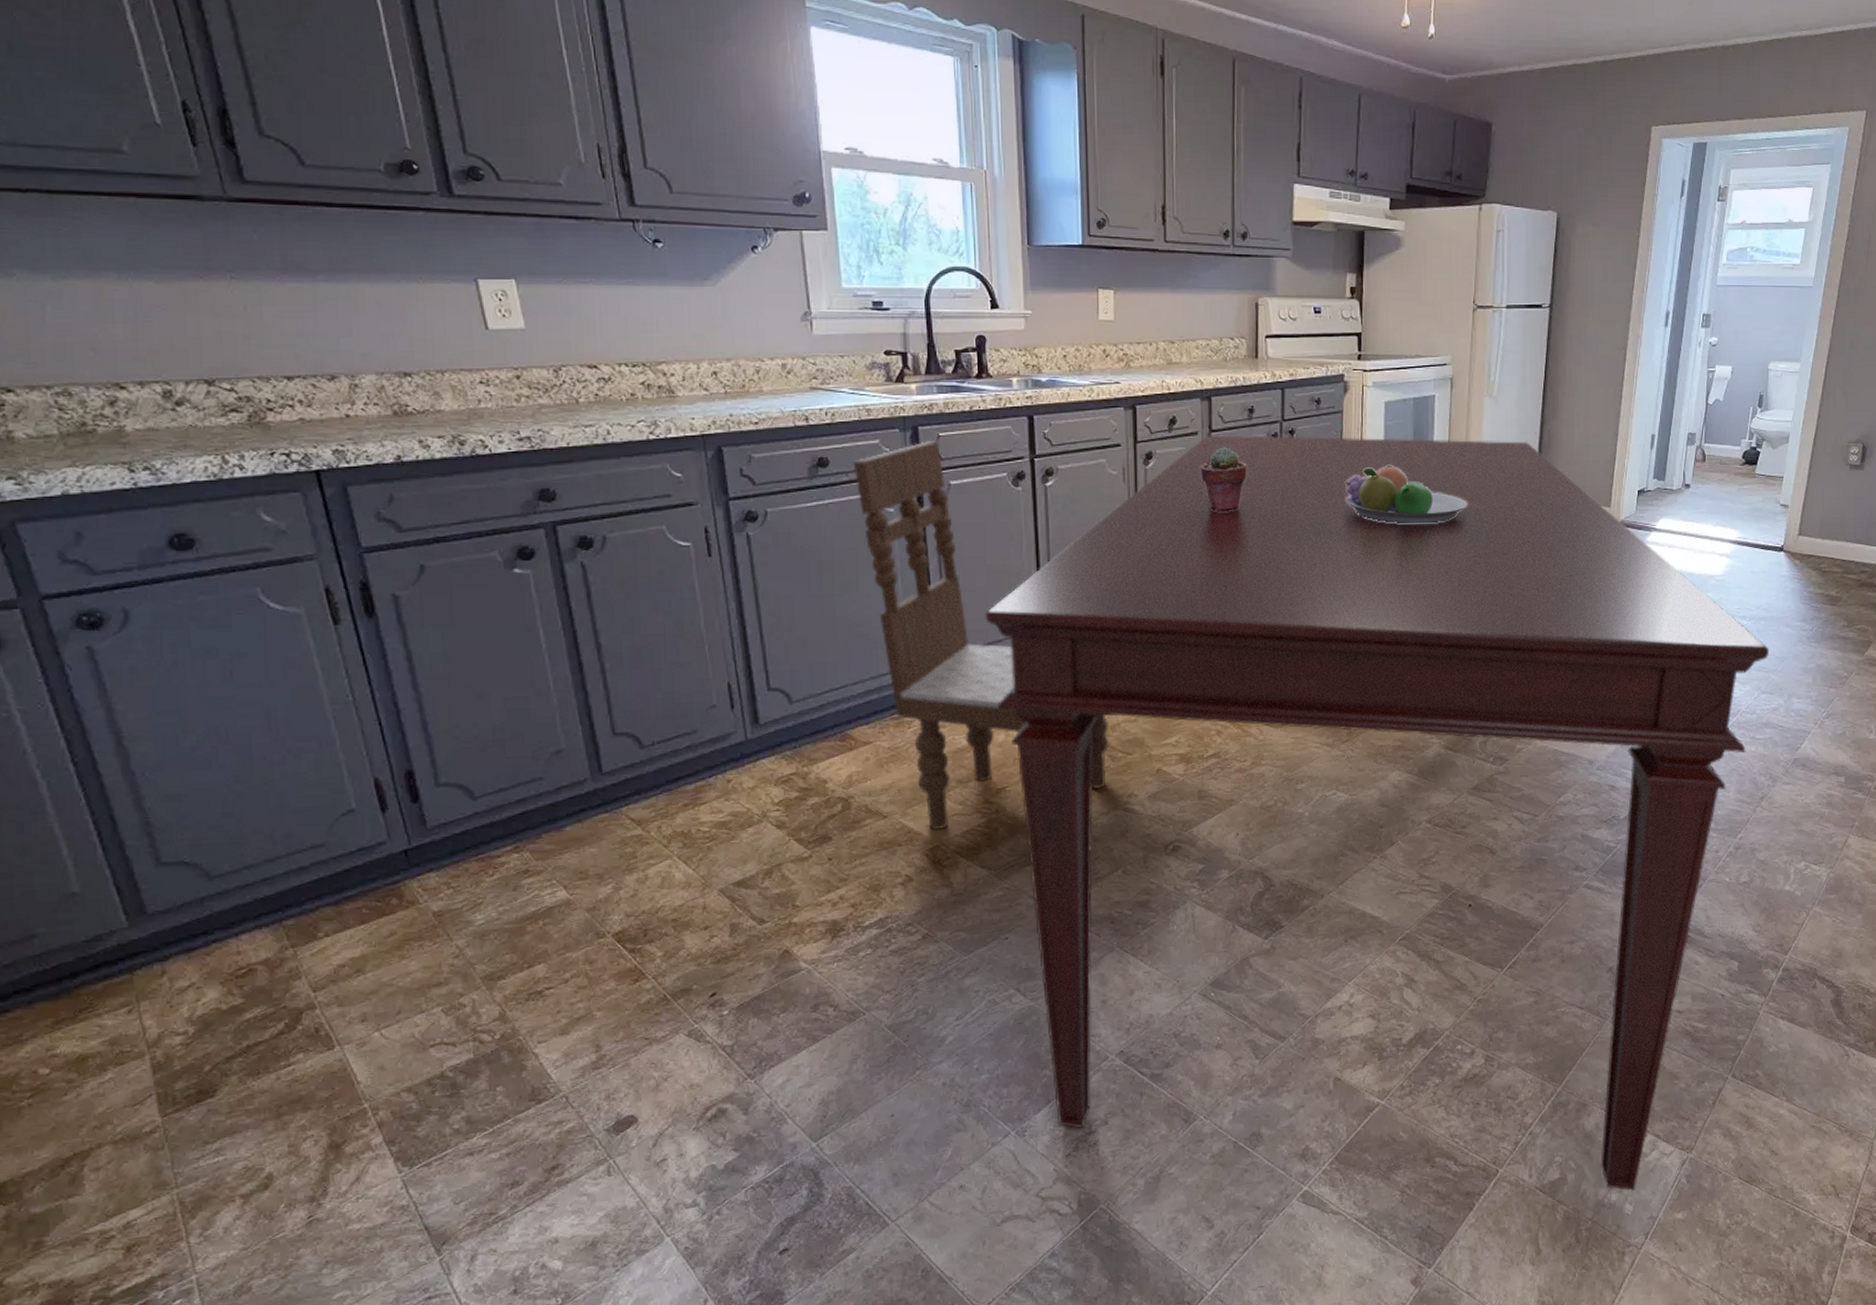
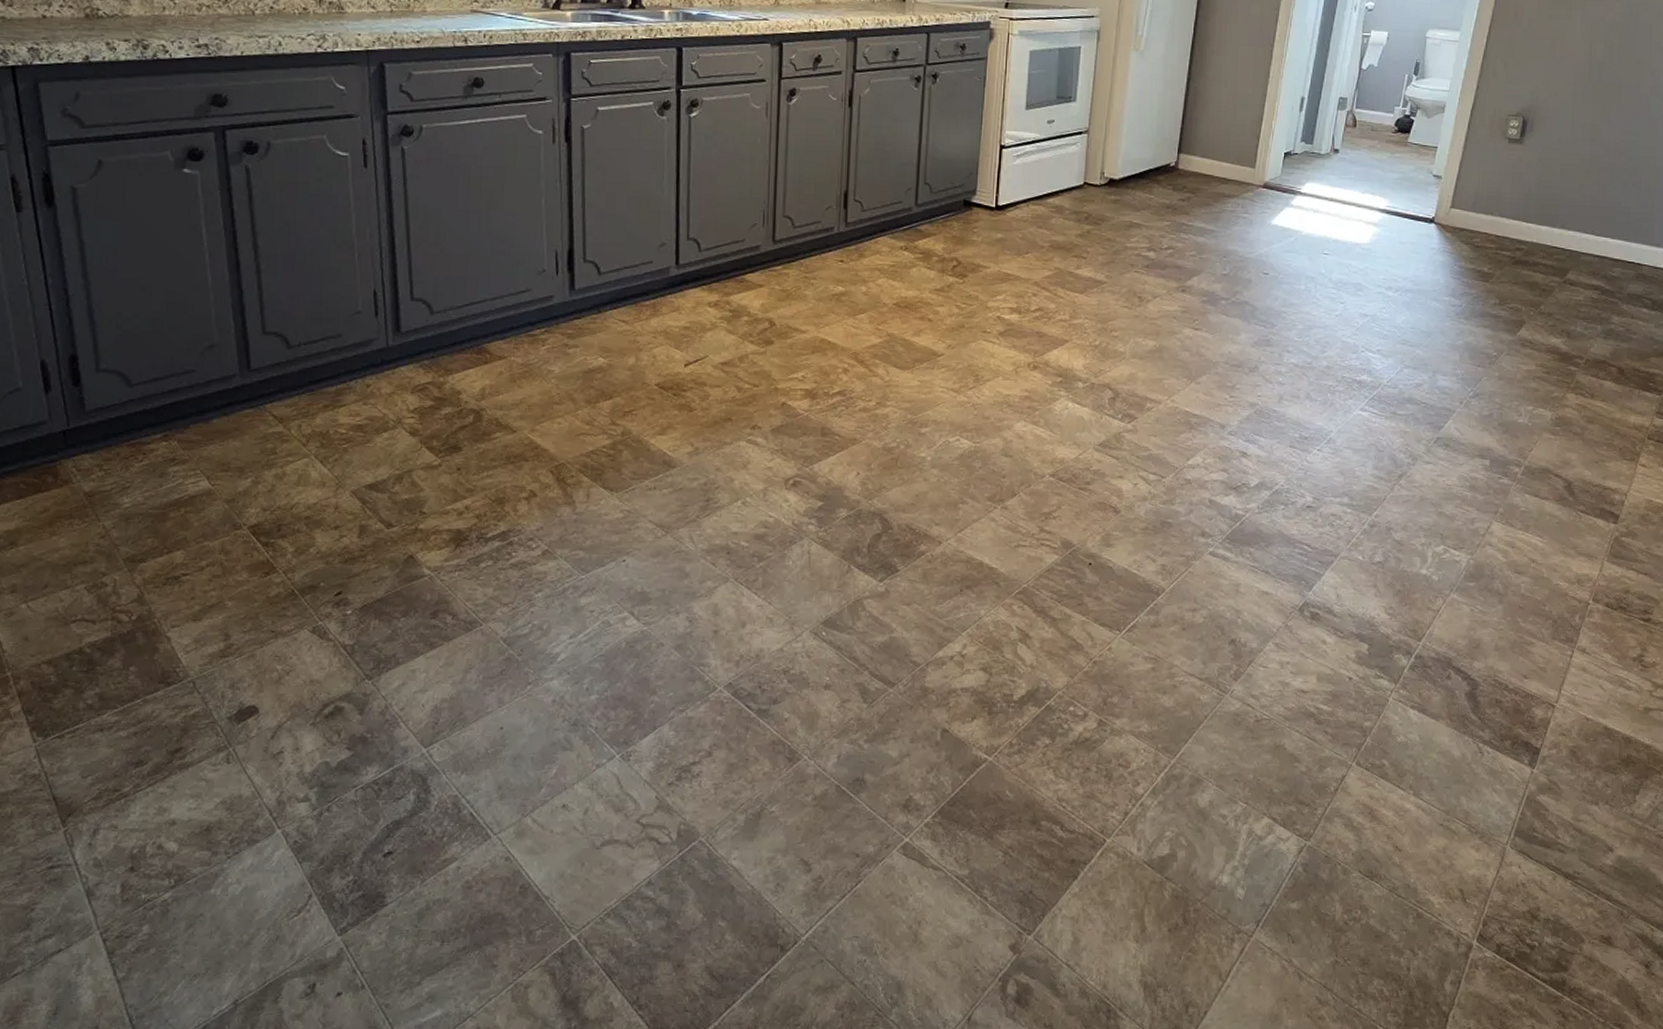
dining chair: present [853,440,1109,831] -> none [506,66,737,449]
dining table: present [985,435,1770,1191] -> none [623,75,1416,875]
potted succulent: present [1199,447,1247,512] -> none [841,88,889,151]
fruit bowl: present [1344,466,1467,524] -> none [985,115,1108,175]

